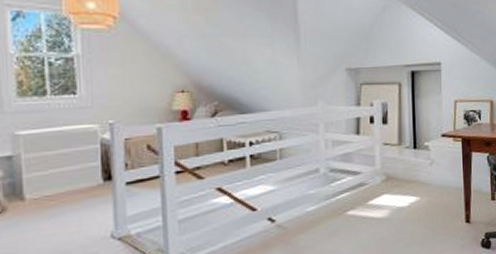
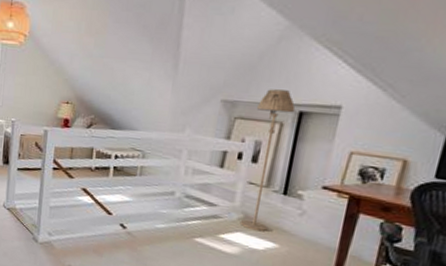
floor lamp: none [378,53,408,189] -> present [240,89,296,232]

